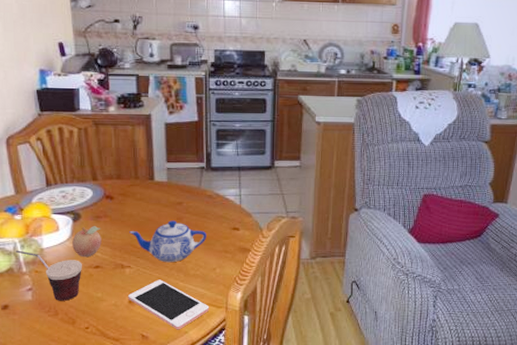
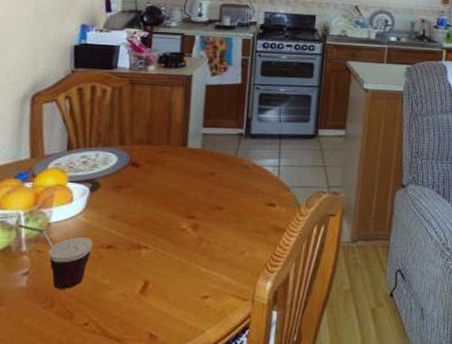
fruit: present [72,226,101,258] -> none [84,198,120,235]
cell phone: present [127,279,210,330] -> none [139,264,234,328]
teapot: present [129,220,207,263] -> none [152,193,238,244]

